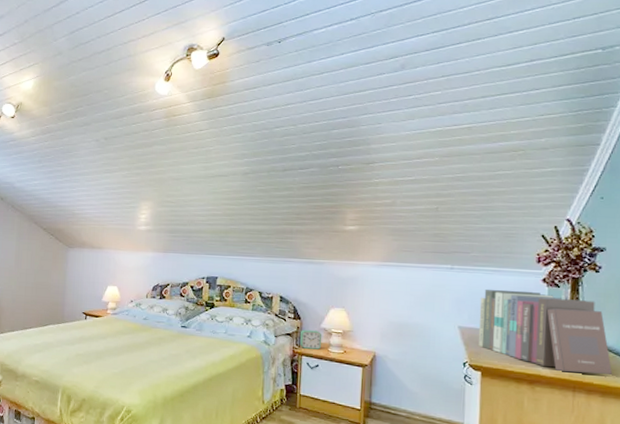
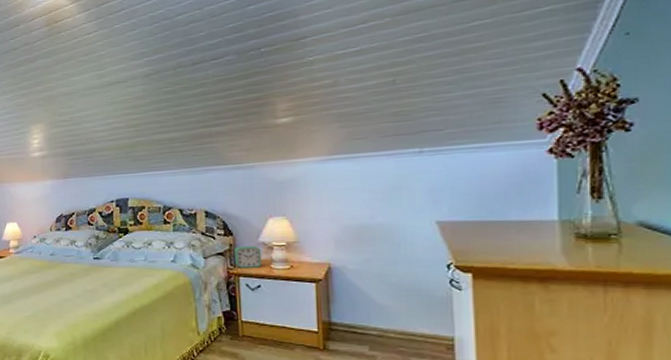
books: present [478,289,612,375] -> none [463,166,659,263]

